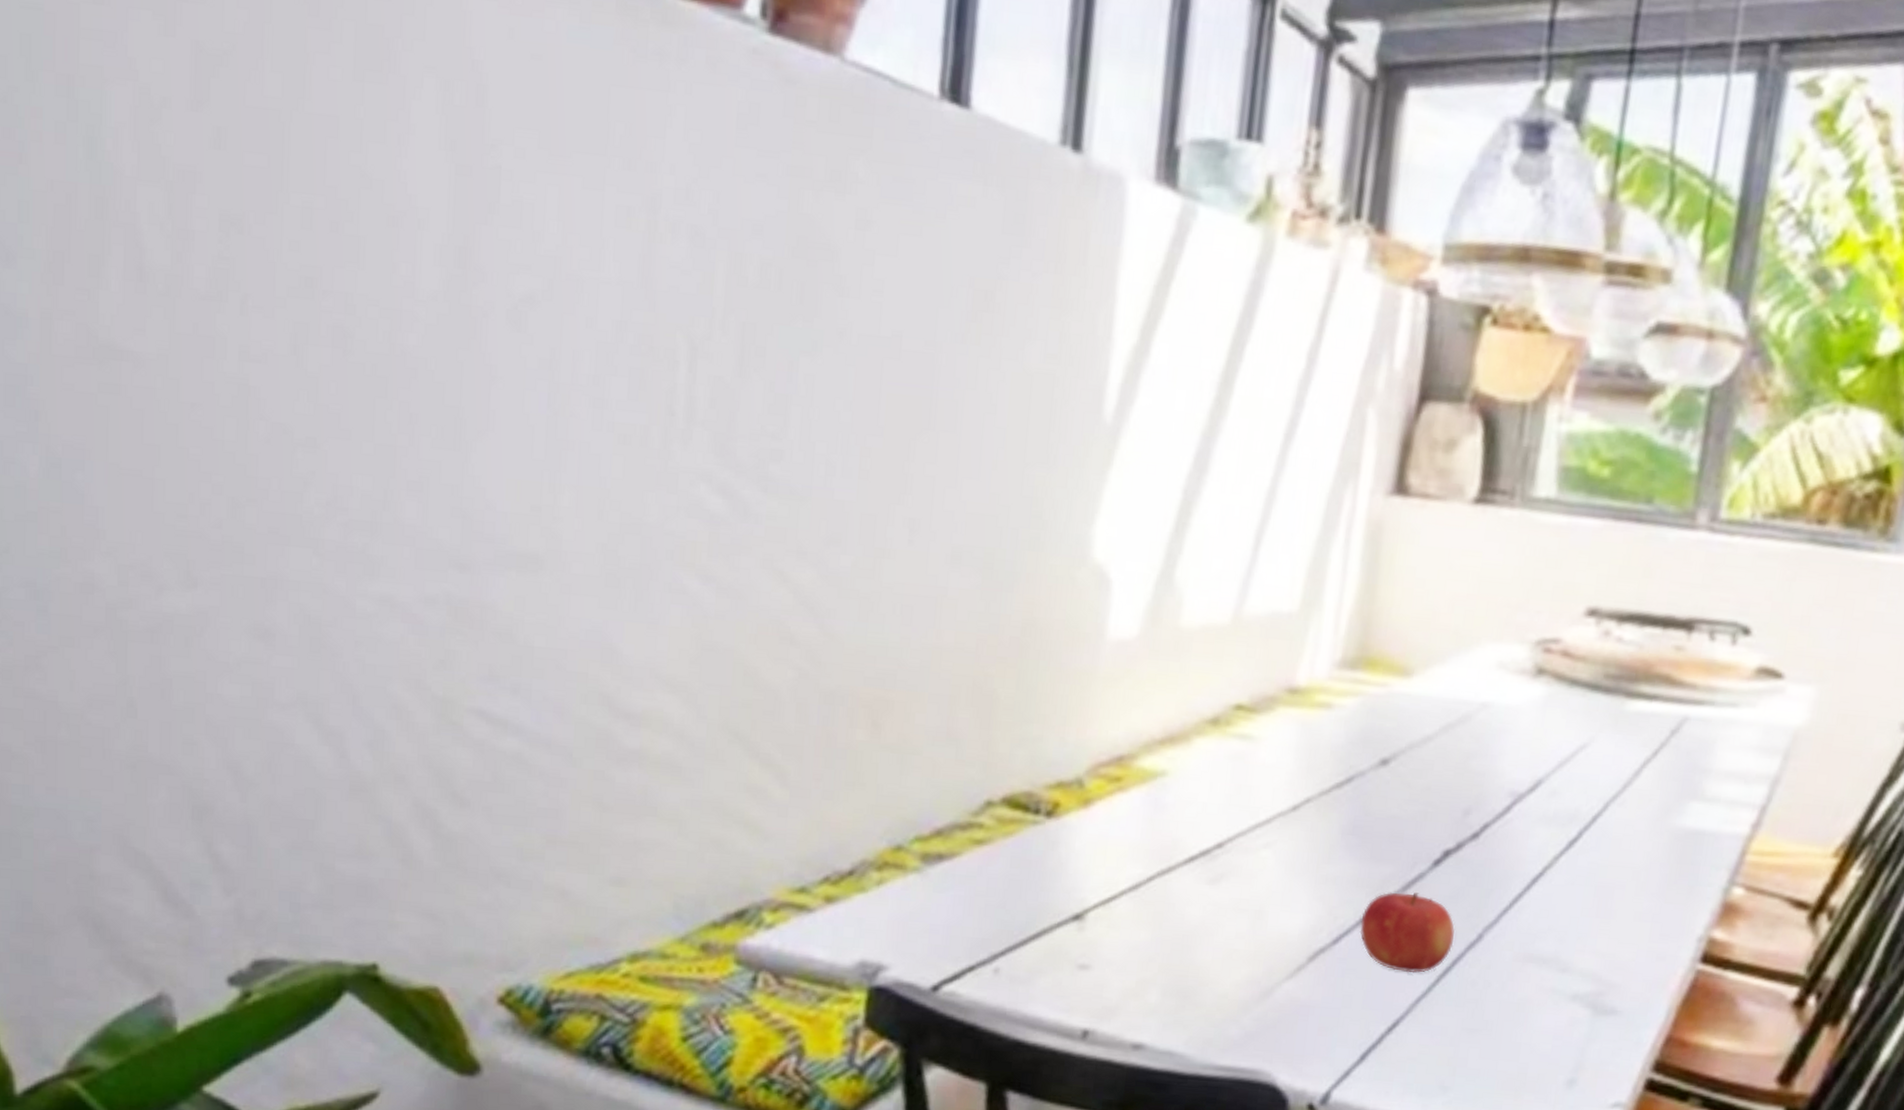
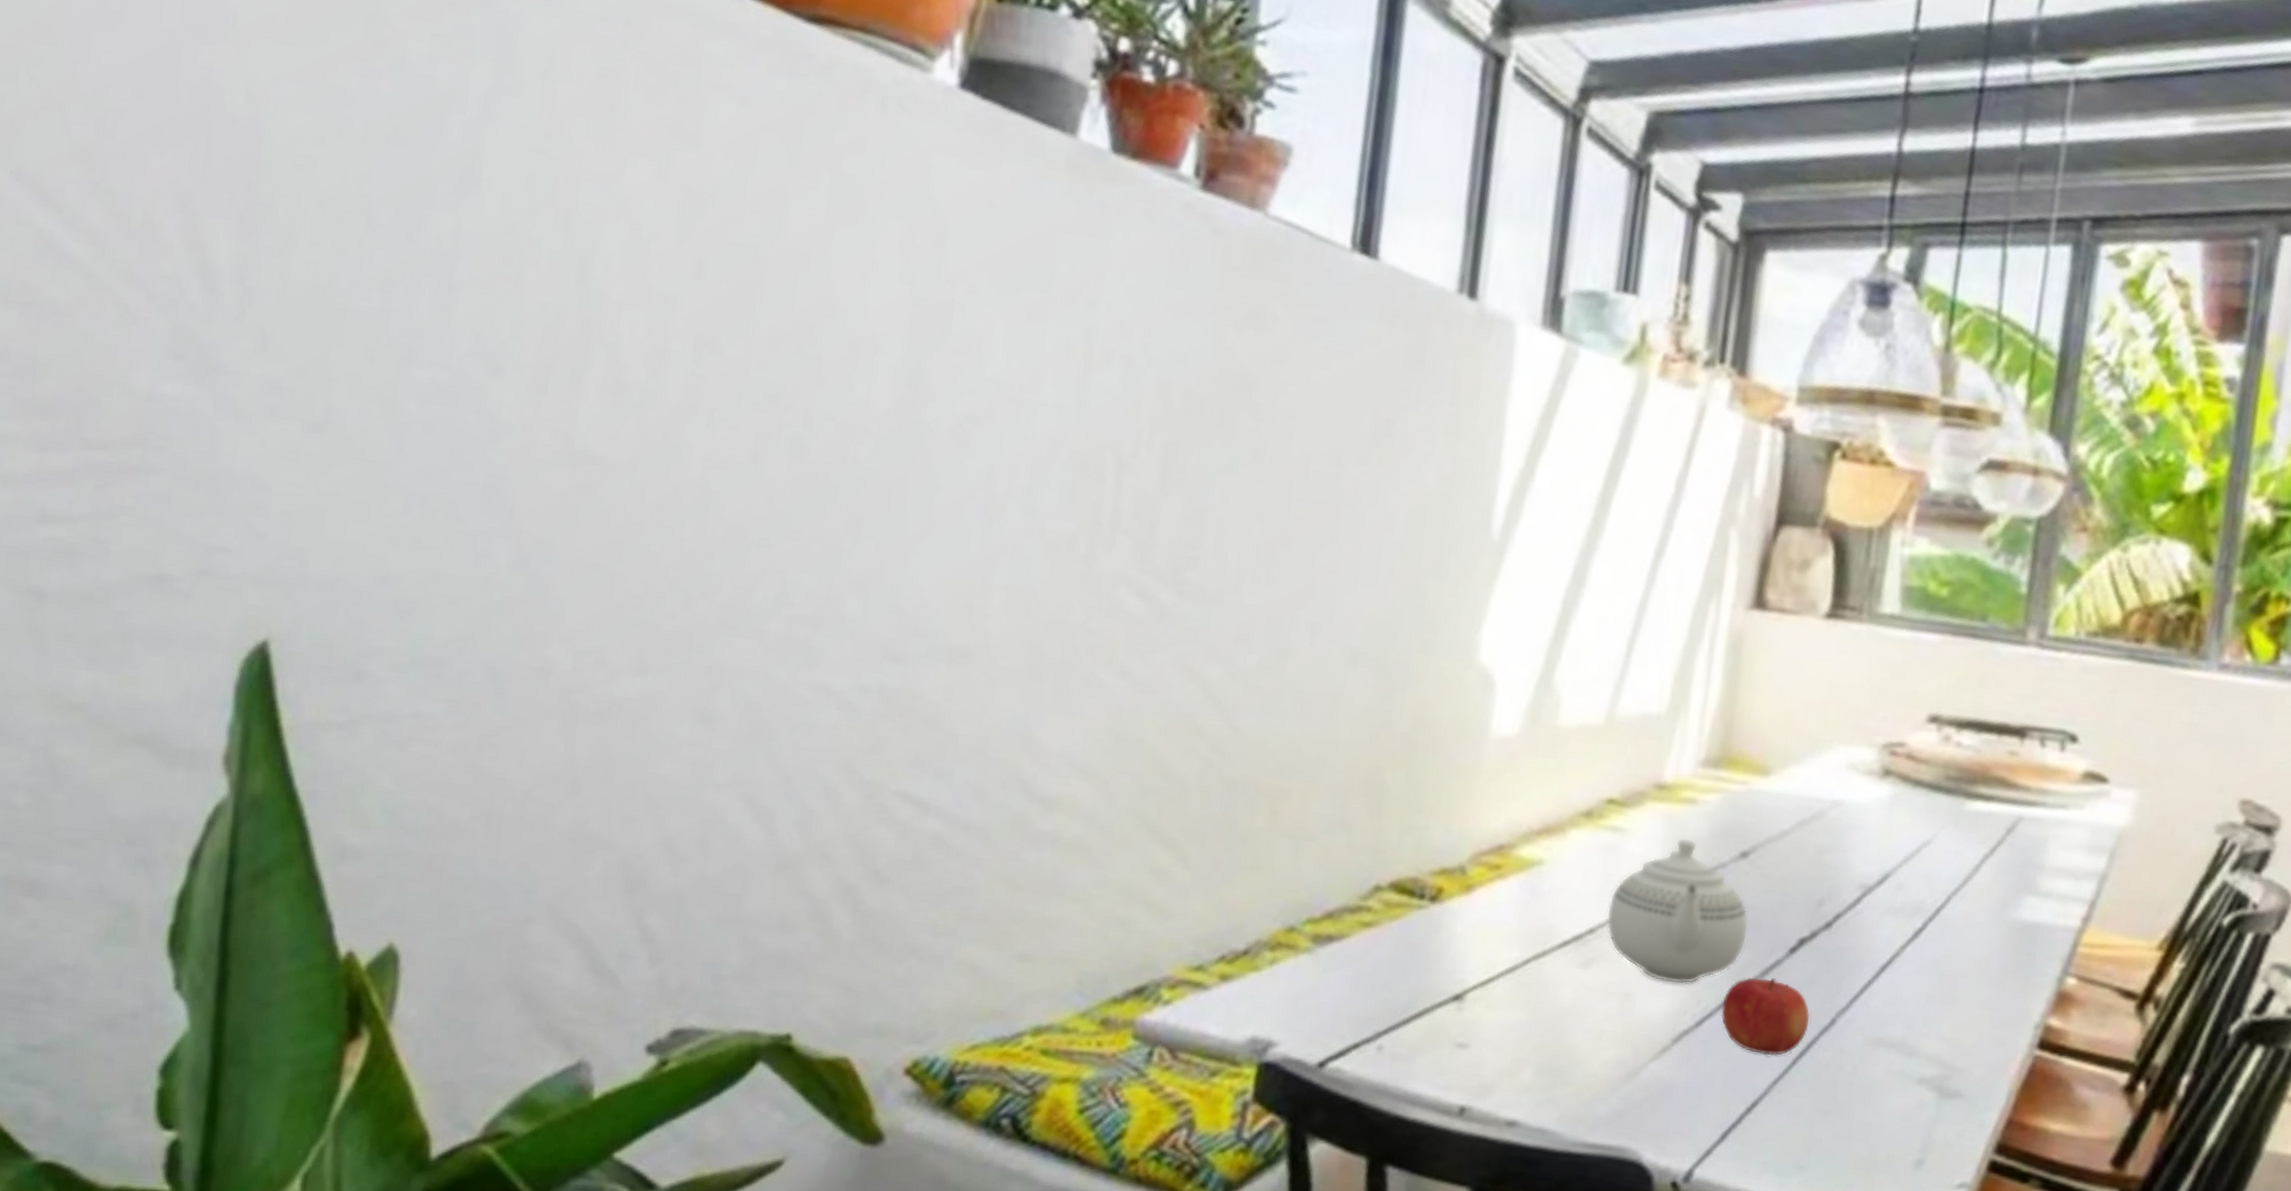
teapot: none [1235,744,1390,901] -> present [1606,837,1749,985]

